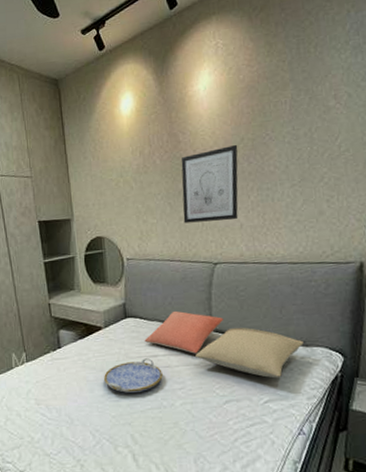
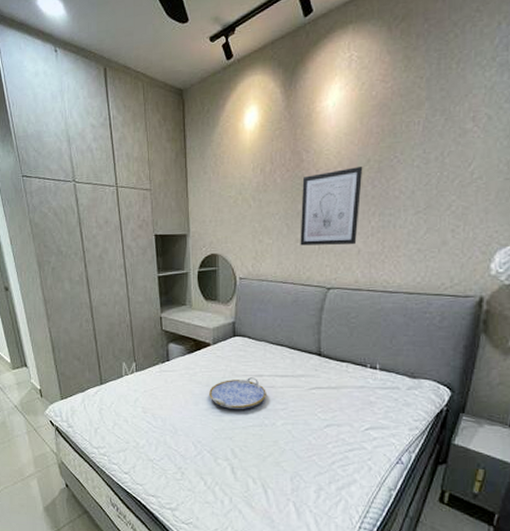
pillow: present [144,310,224,354] -> none [251,333,333,377]
pillow: present [195,327,304,378] -> none [300,354,411,407]

